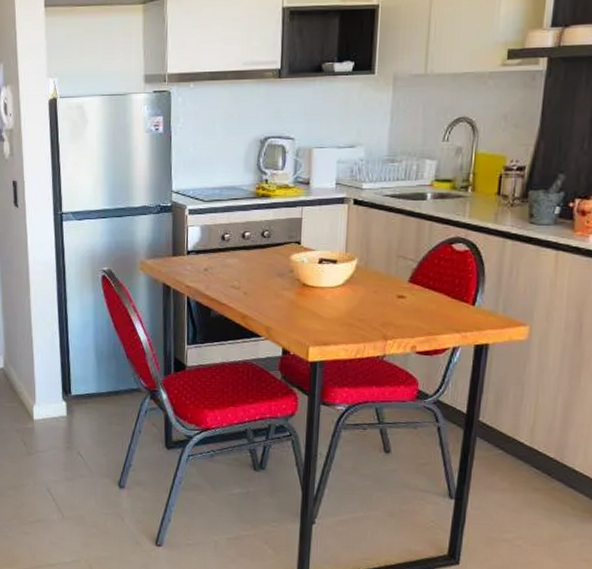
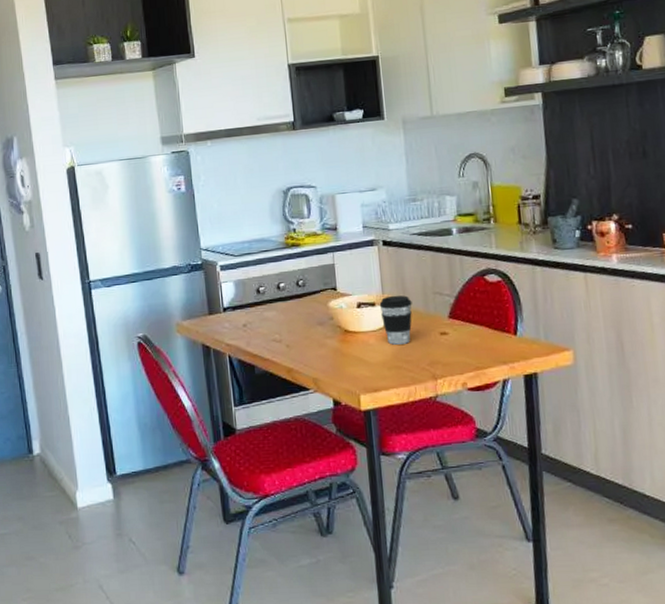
coffee cup: none [341,254,374,303] -> present [379,295,412,345]

